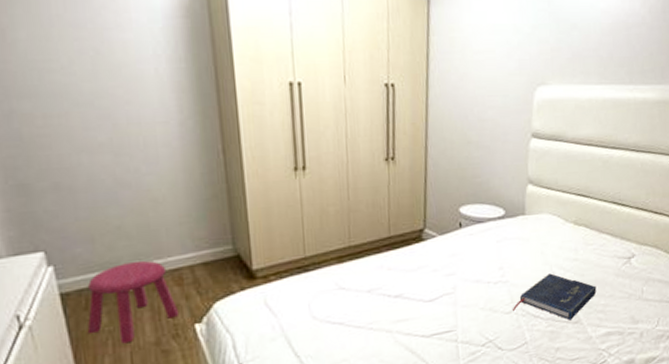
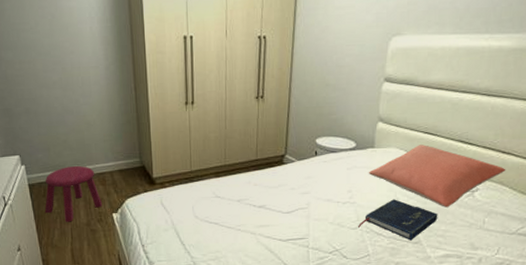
pillow: none [520,208,660,279] -> present [368,145,506,207]

